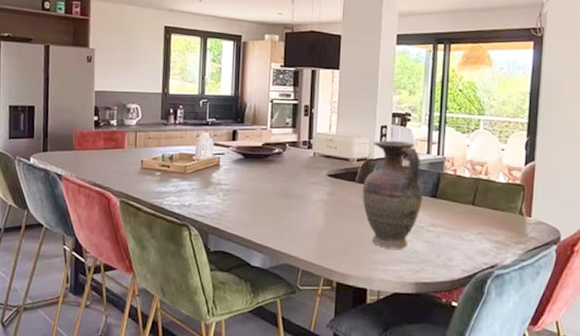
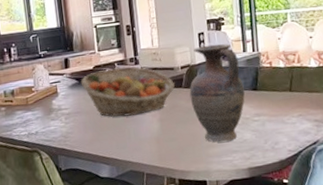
fruit basket: none [246,148,348,204] -> present [80,66,175,118]

